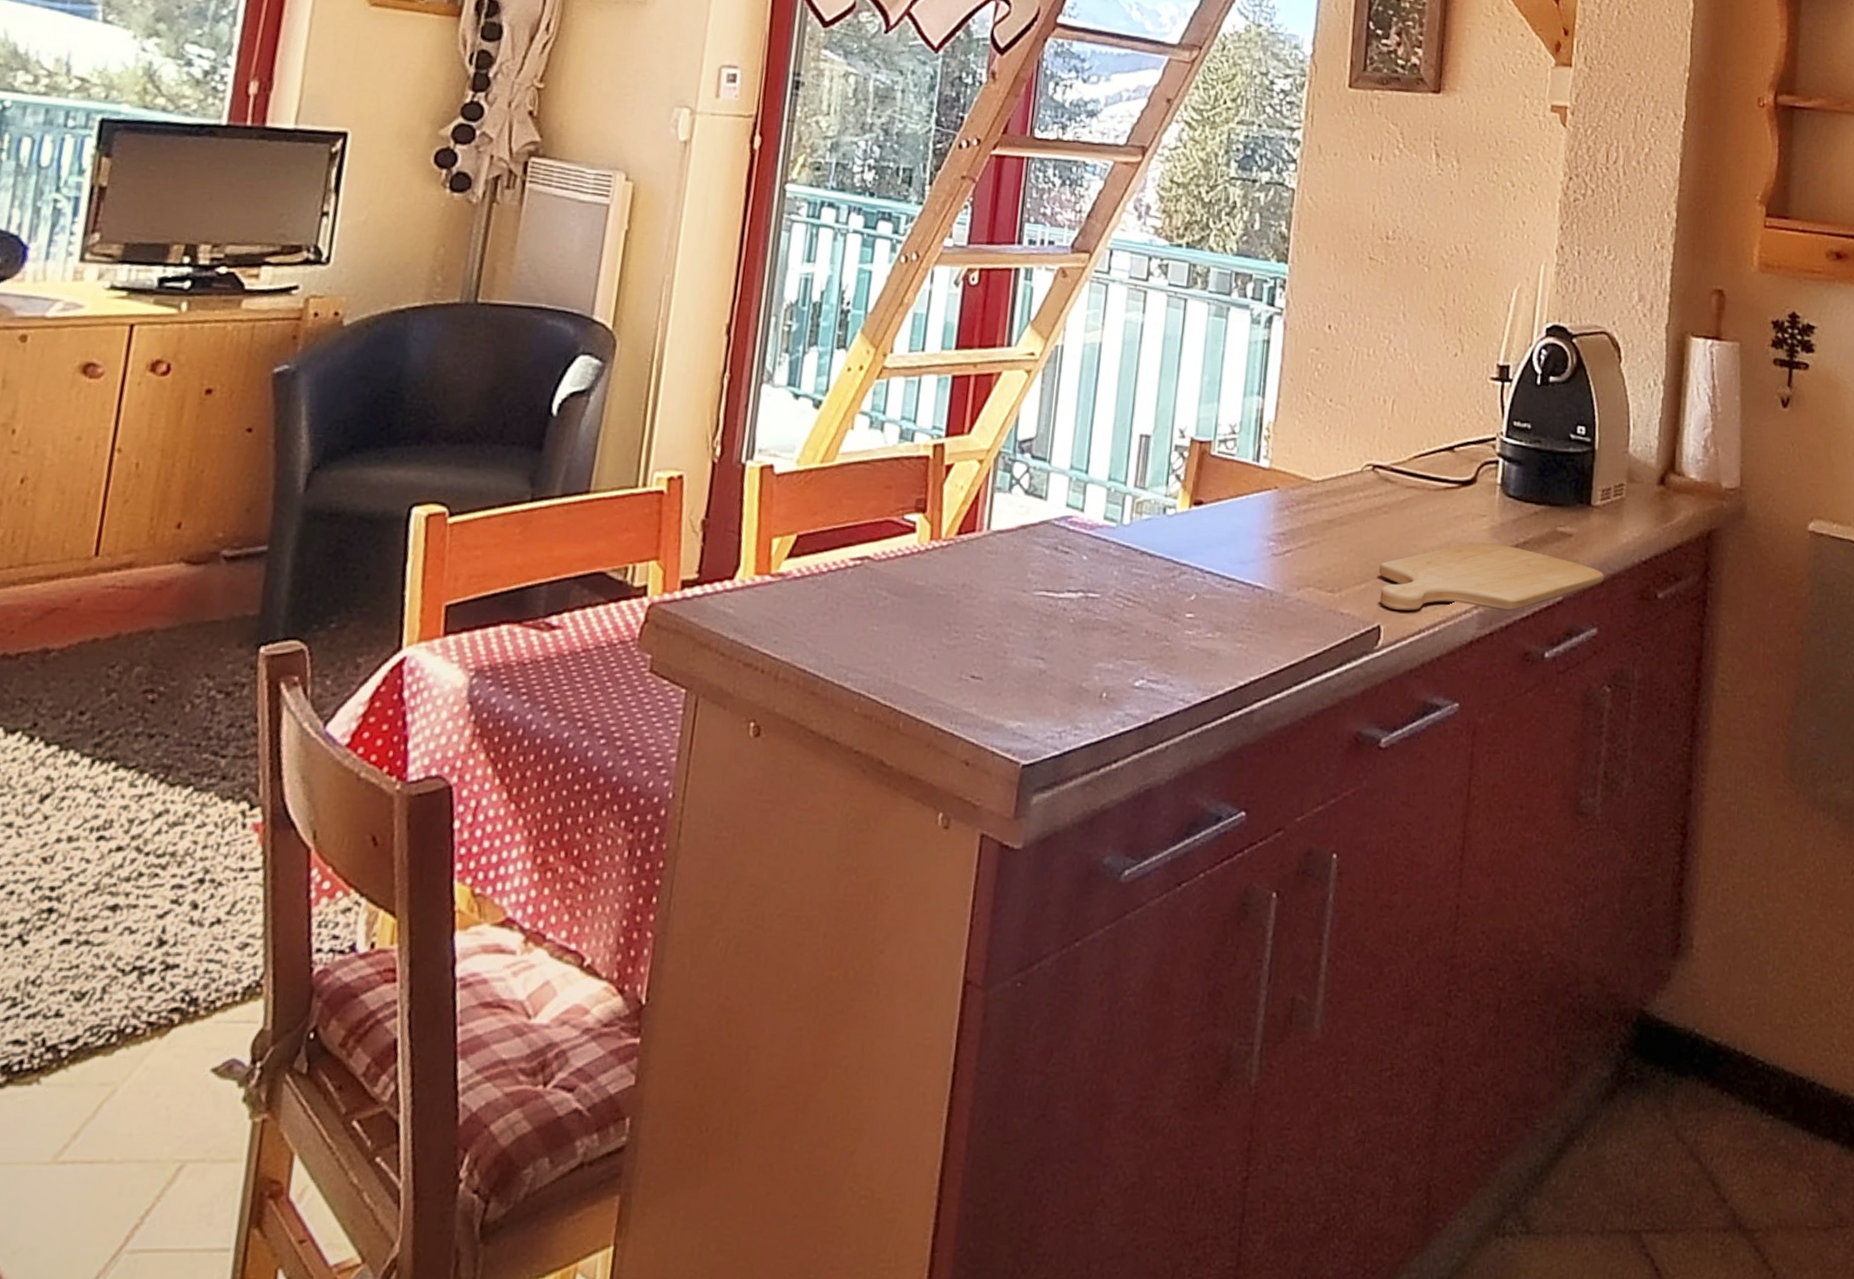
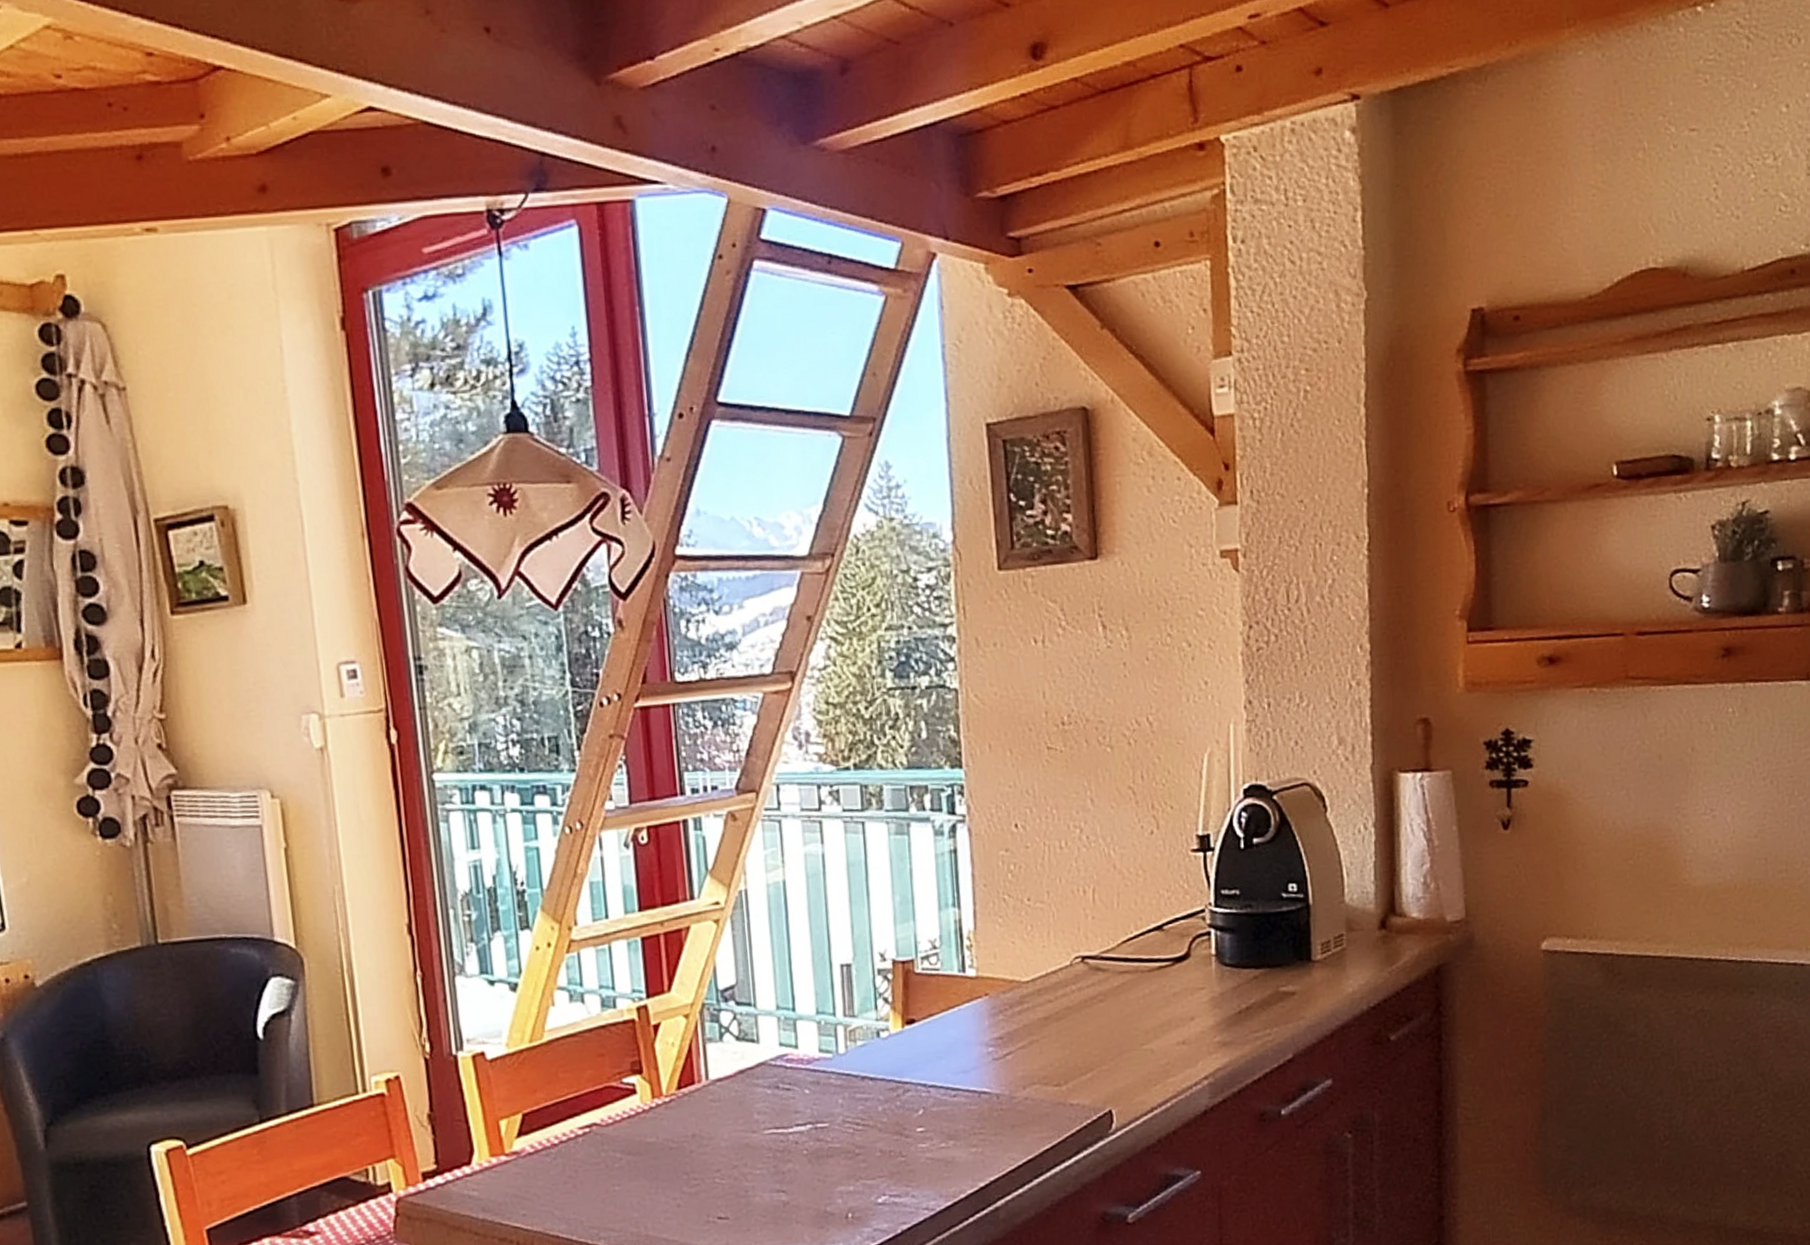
chopping board: present [1378,542,1604,611] -> none [1102,1013,1334,1093]

